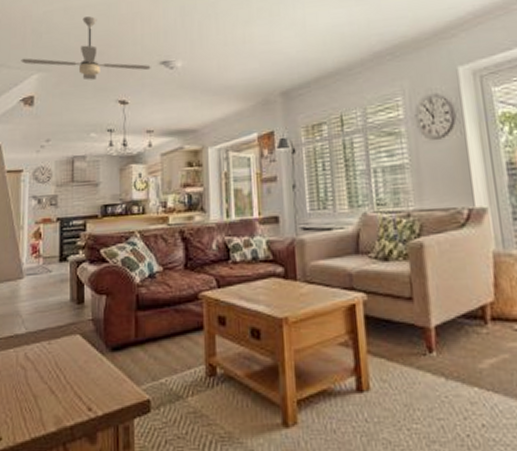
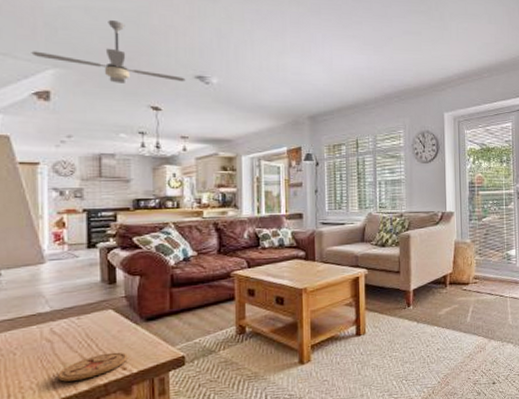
coaster: none [29,387,93,418] -> present [58,352,128,382]

